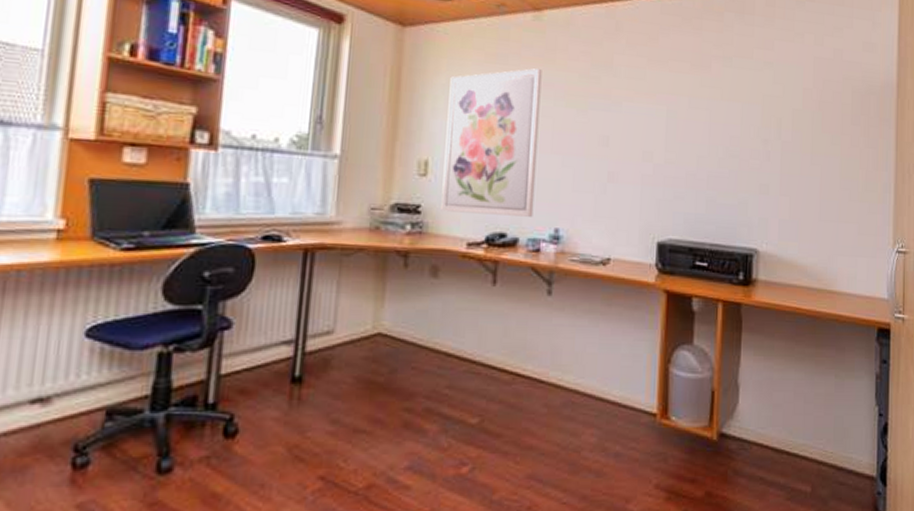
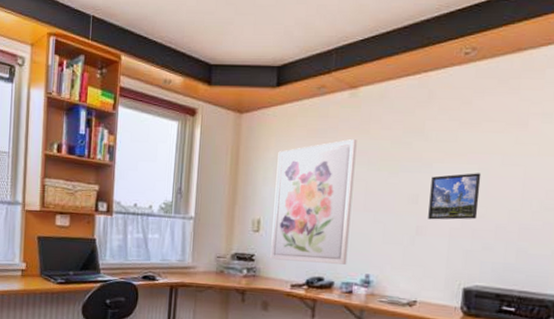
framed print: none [619,114,670,166] -> present [428,173,481,220]

